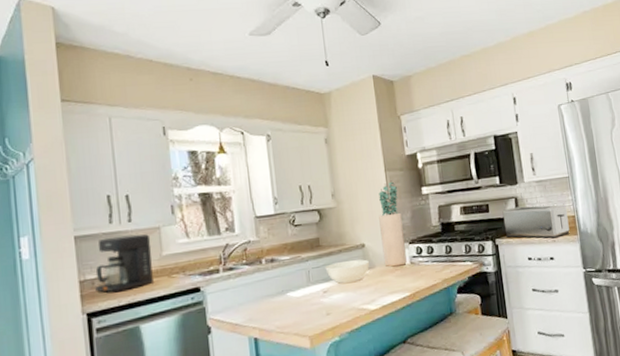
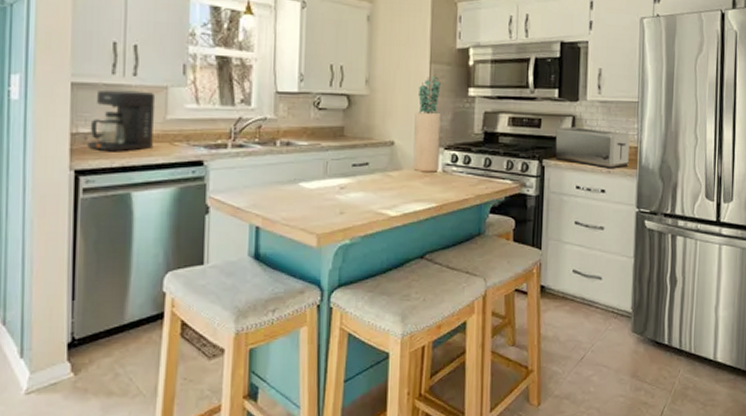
bowl: present [325,259,370,284] -> none [346,158,397,183]

